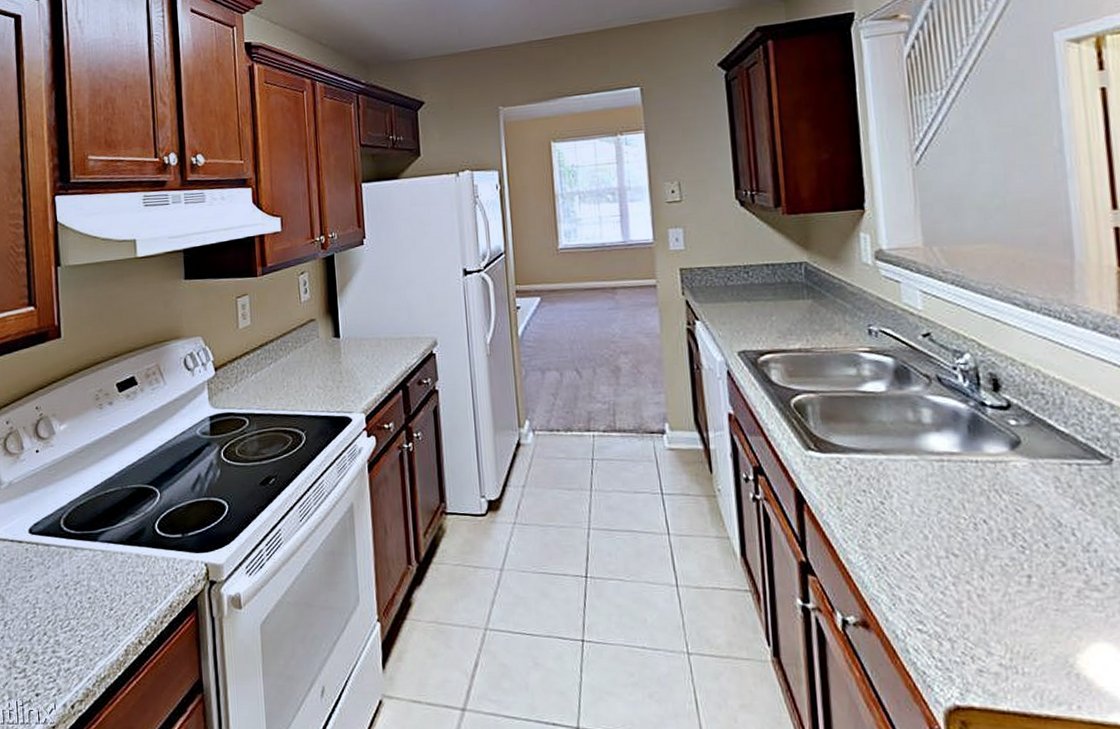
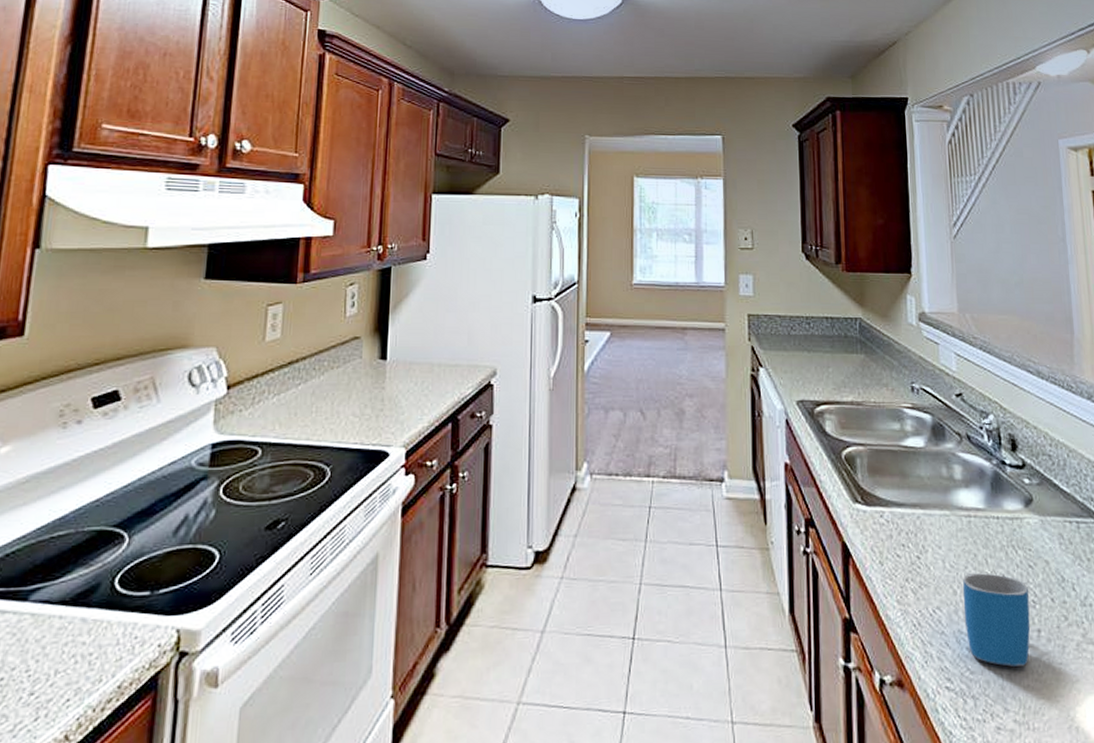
mug: none [935,518,1019,611] -> present [962,573,1030,667]

